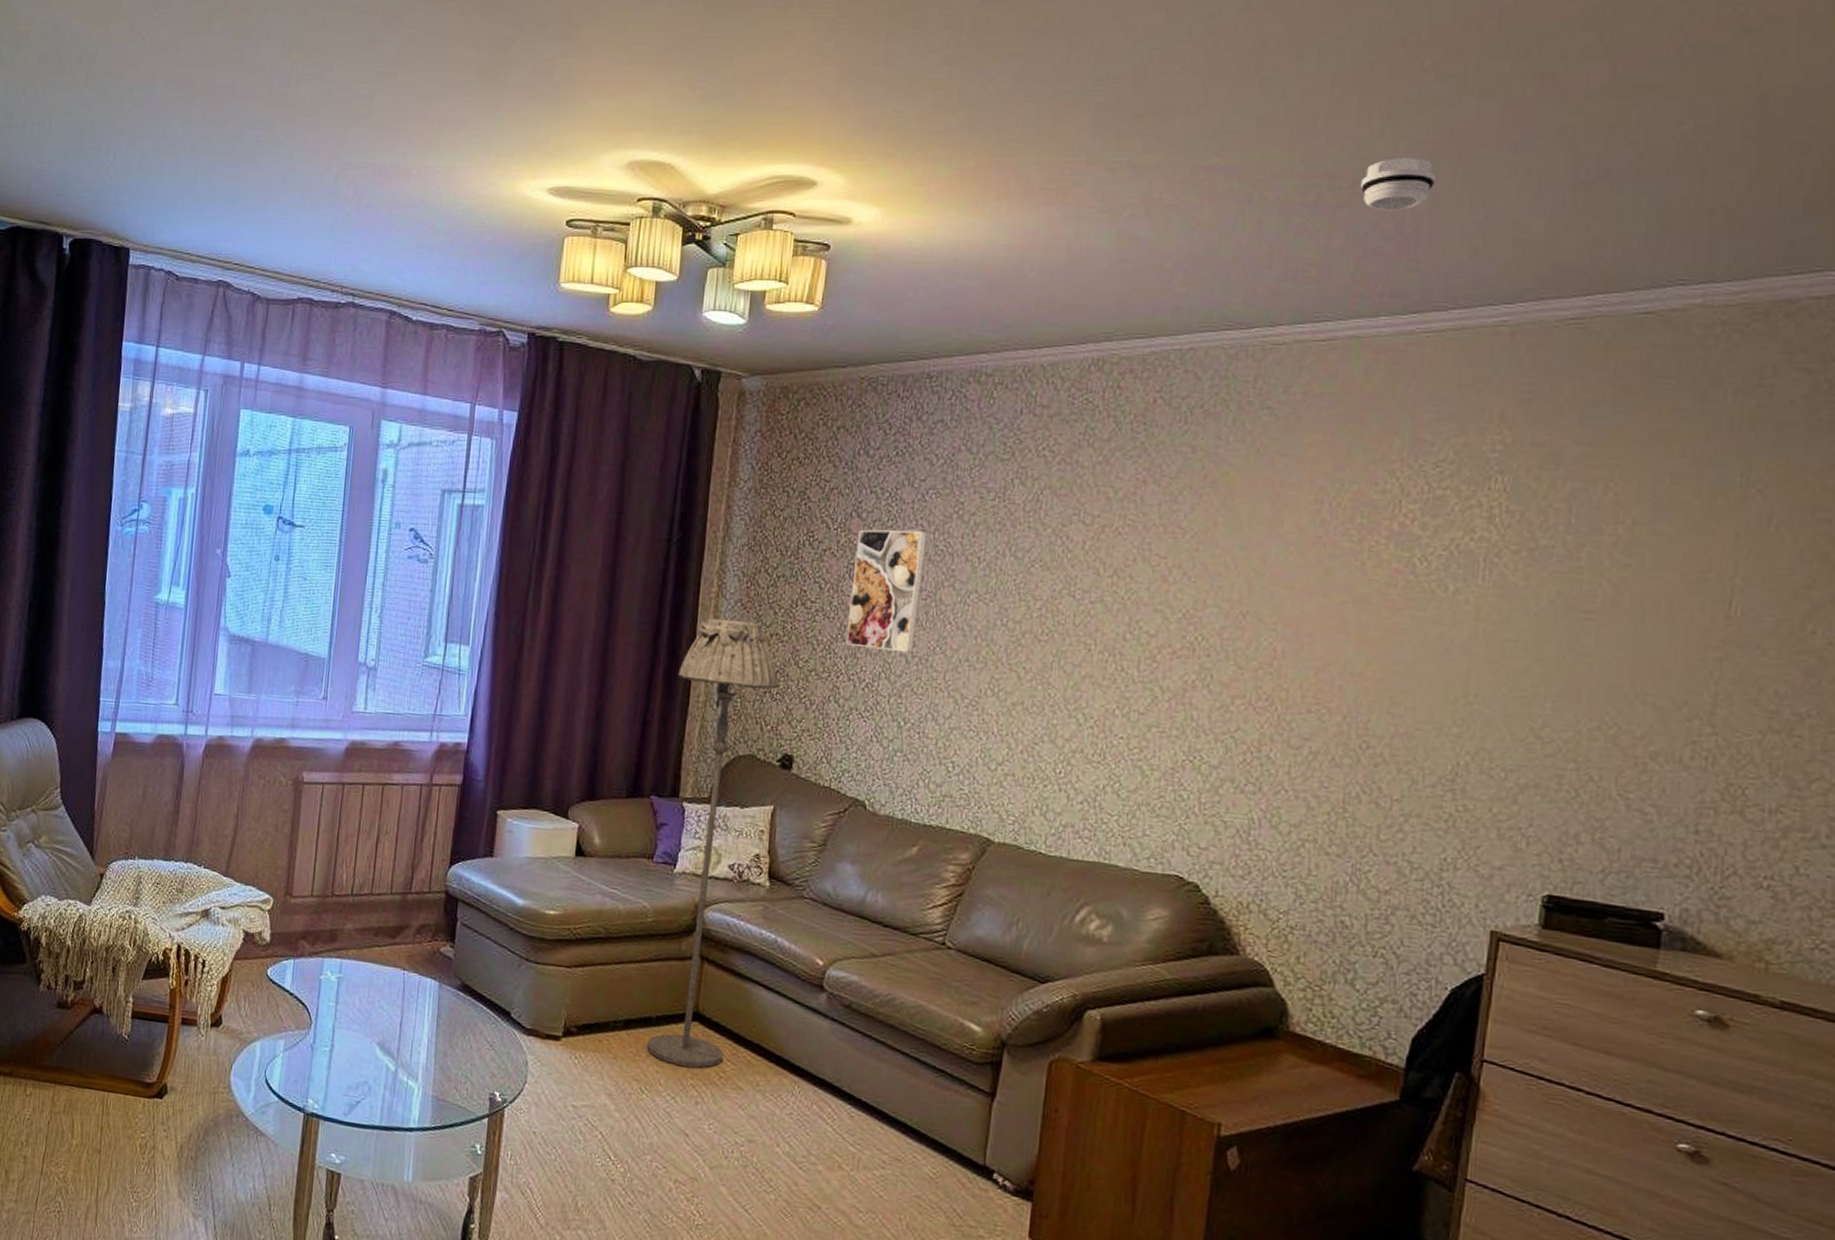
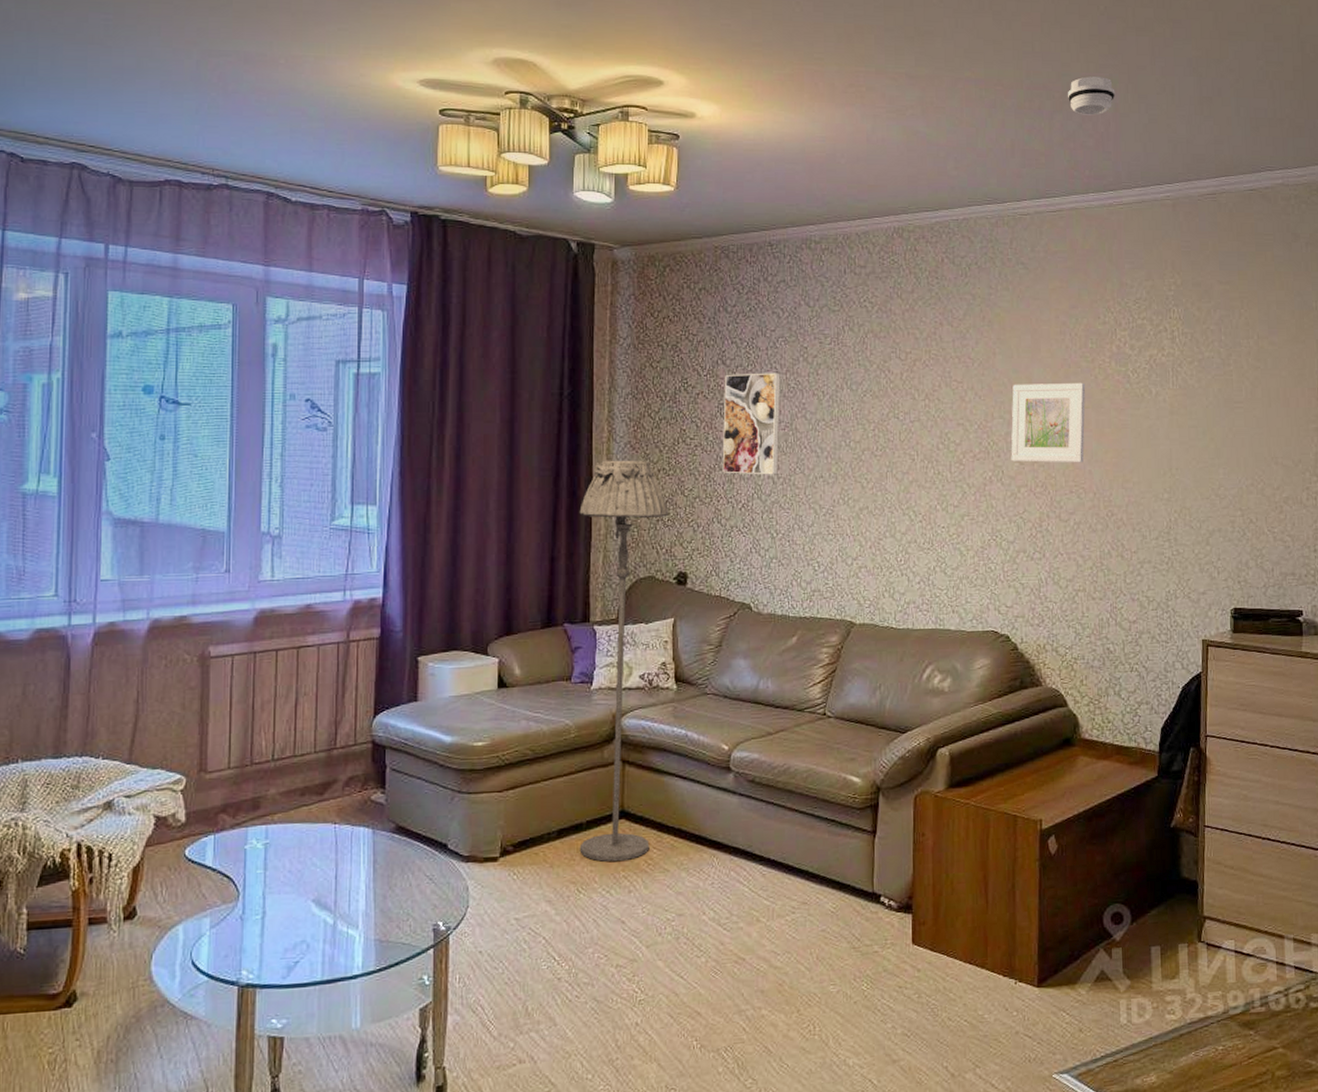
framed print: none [1225,564,1347,675] -> present [1011,382,1086,463]

